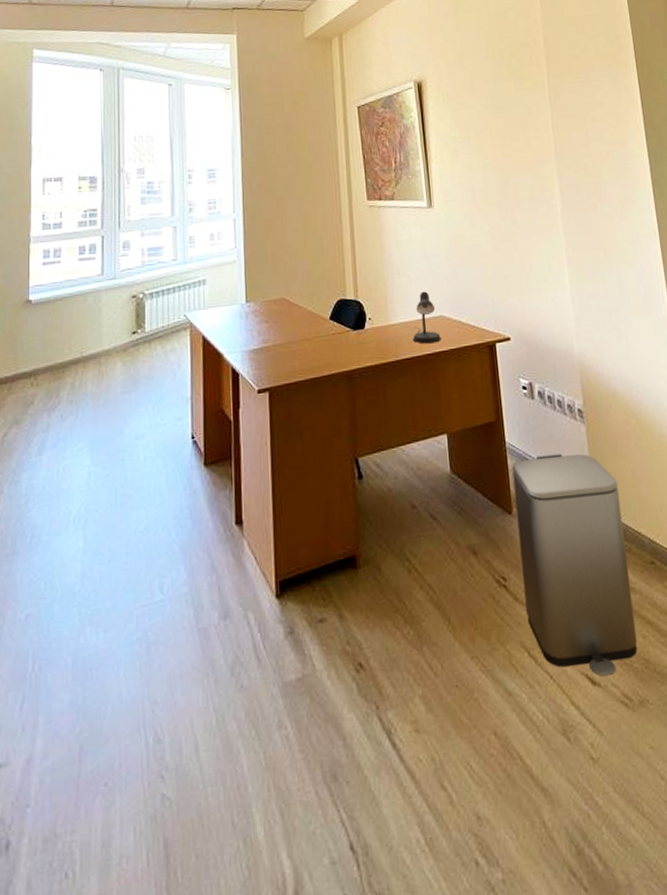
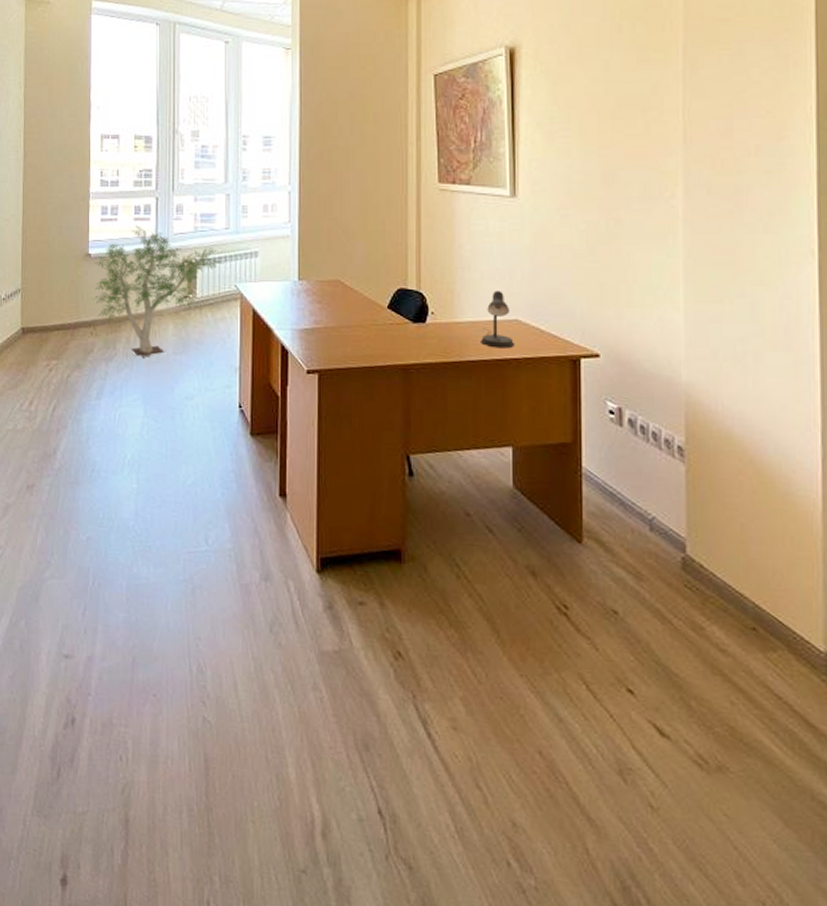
potted tree: none [34,266,173,402] -> present [93,225,224,358]
pedal bin: present [512,453,638,677] -> none [587,488,723,733]

